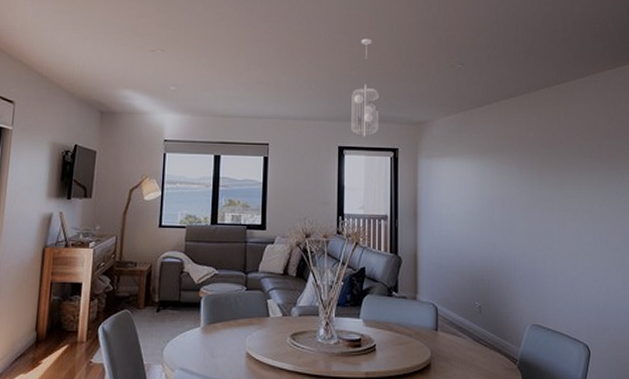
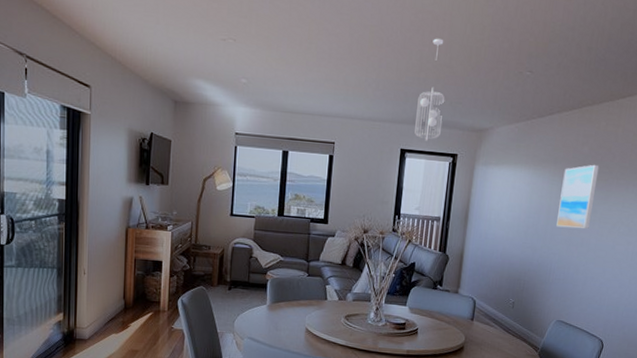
wall art: none [512,150,549,219] -> present [556,164,600,229]

